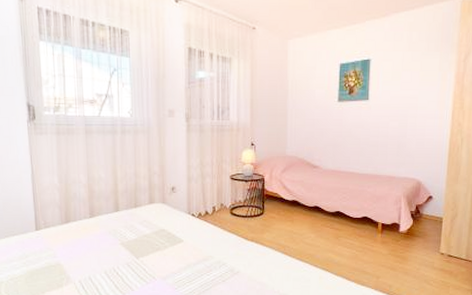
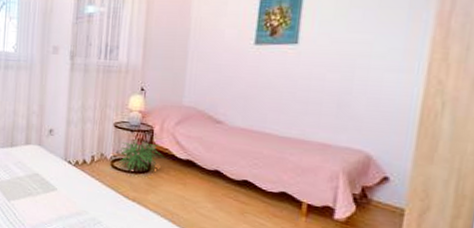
decorative plant: none [233,187,275,216] -> present [115,138,164,171]

